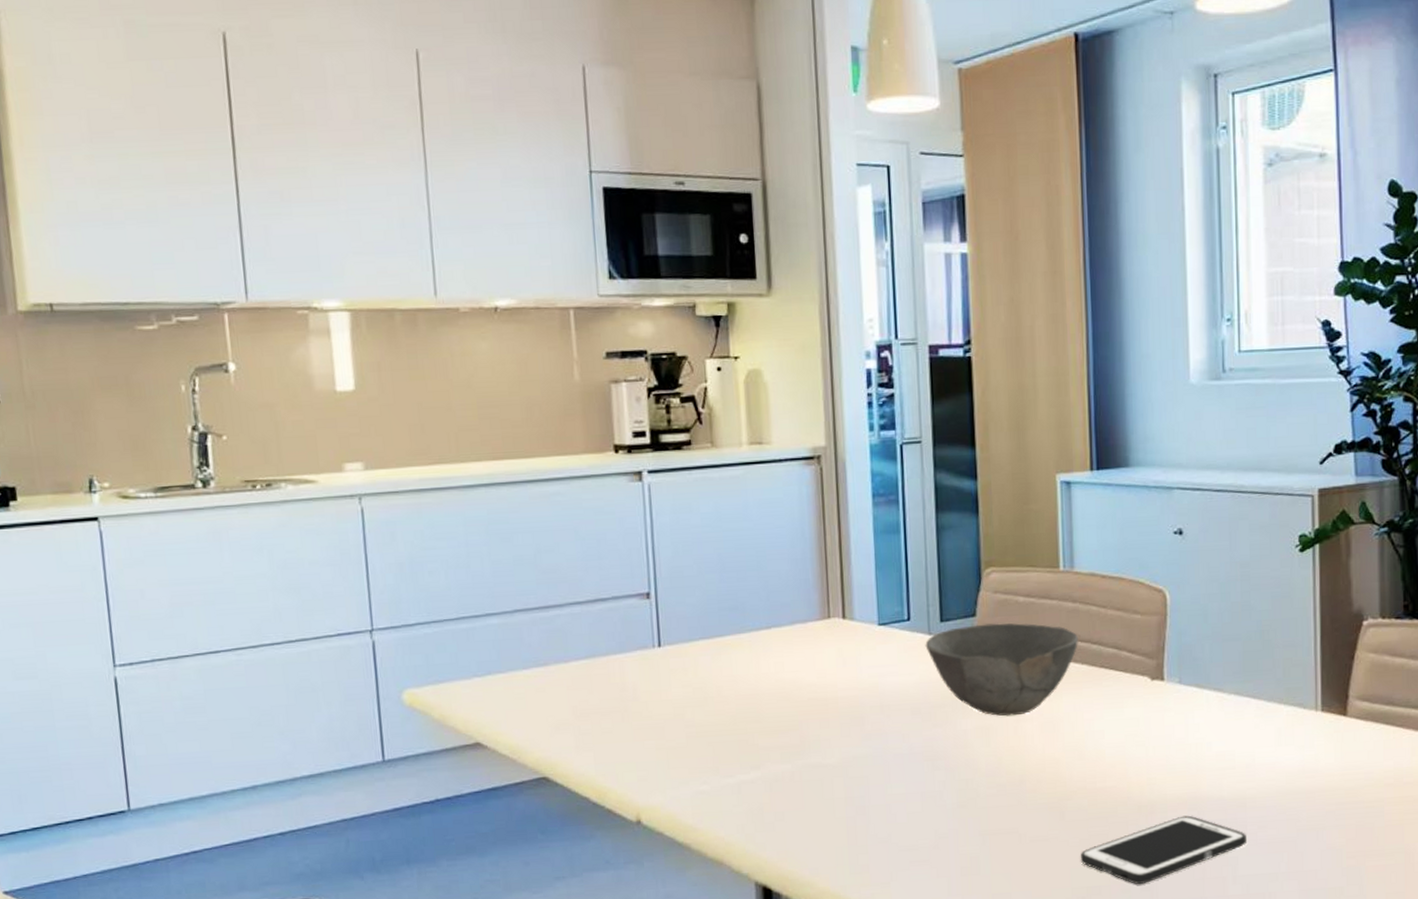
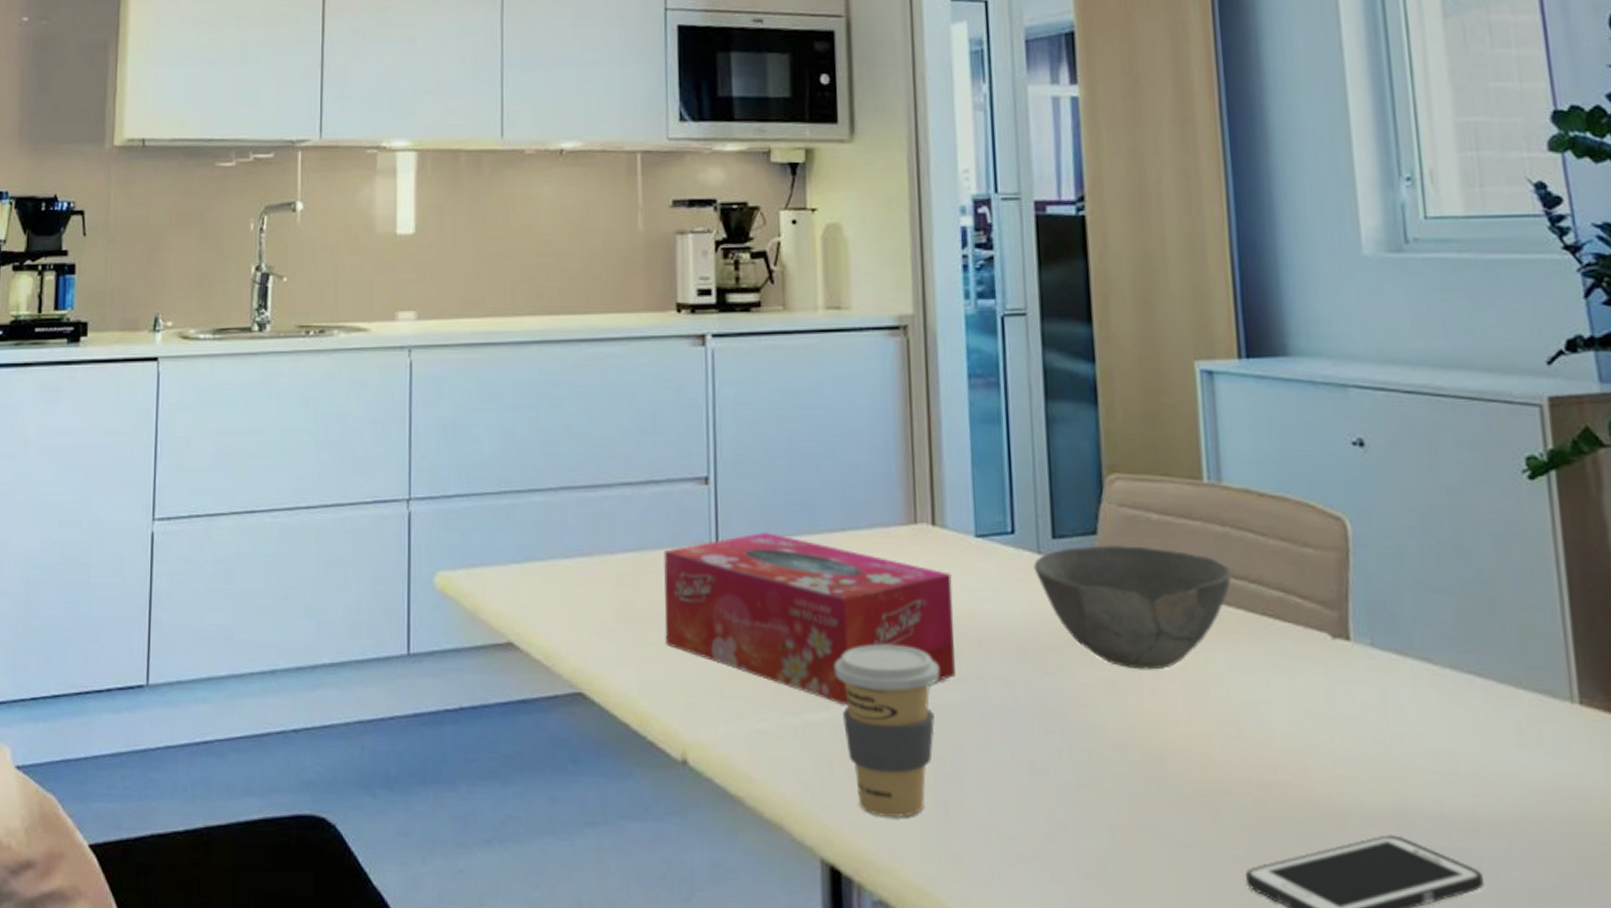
tissue box: none [612,634,862,766] -> present [663,533,956,707]
coffee cup: none [763,714,850,846] -> present [835,644,940,818]

